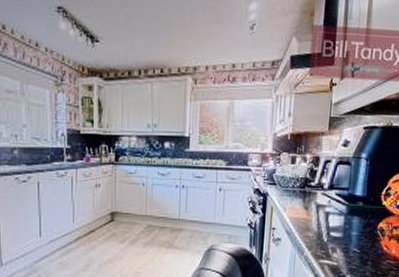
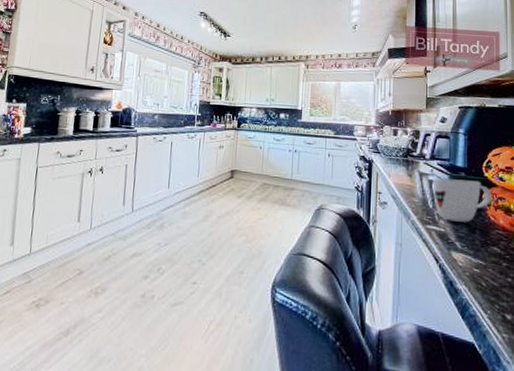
mug: none [329,209,387,254] -> present [432,178,492,222]

